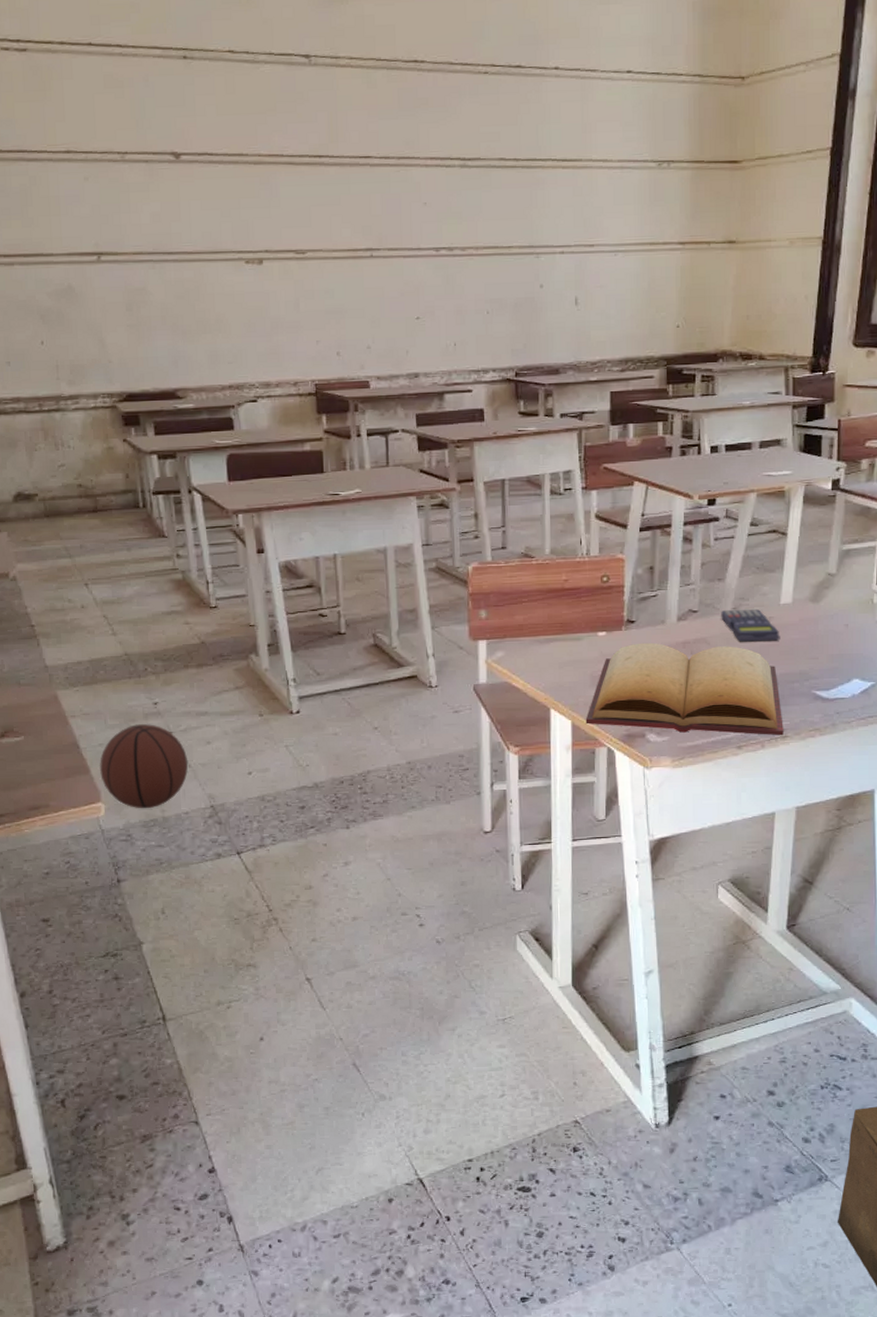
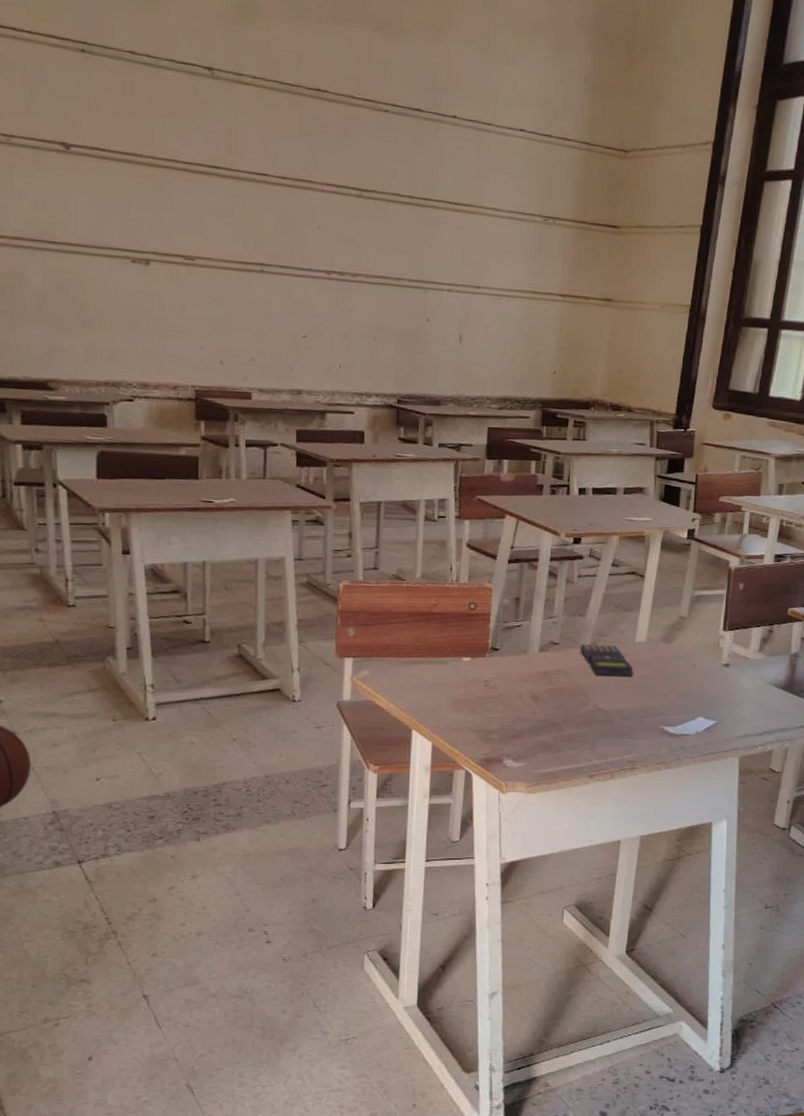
bible: present [585,642,784,736] -> none [445,670,633,767]

